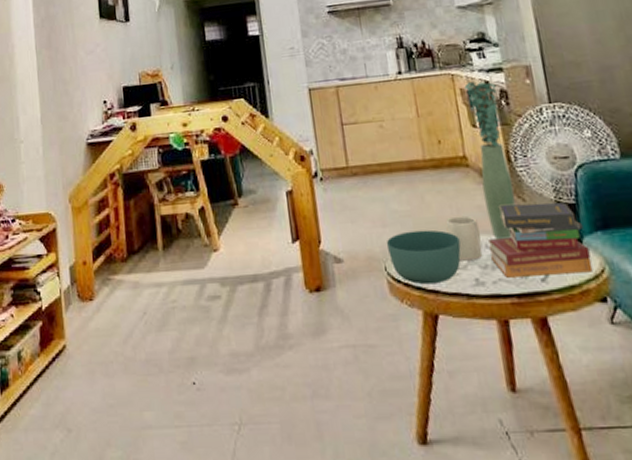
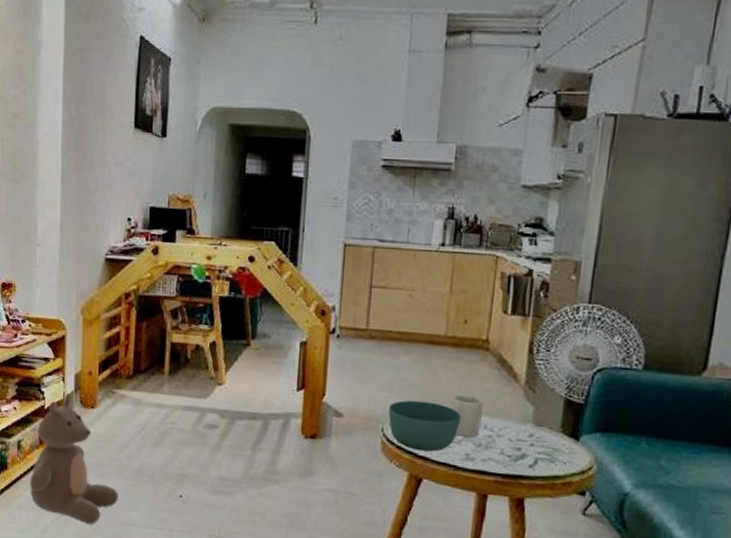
teddy bear: none [33,289,129,436] -> present [29,393,118,525]
vase: present [464,75,516,241] -> none [494,260,539,425]
books: present [488,202,593,278] -> none [486,392,585,468]

